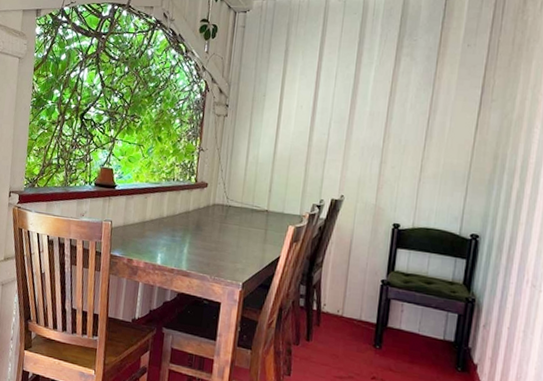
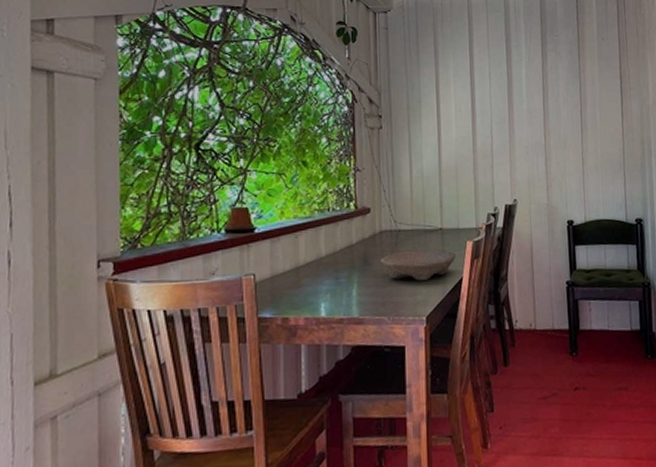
bowl: none [210,224,278,253] -> present [380,249,457,281]

